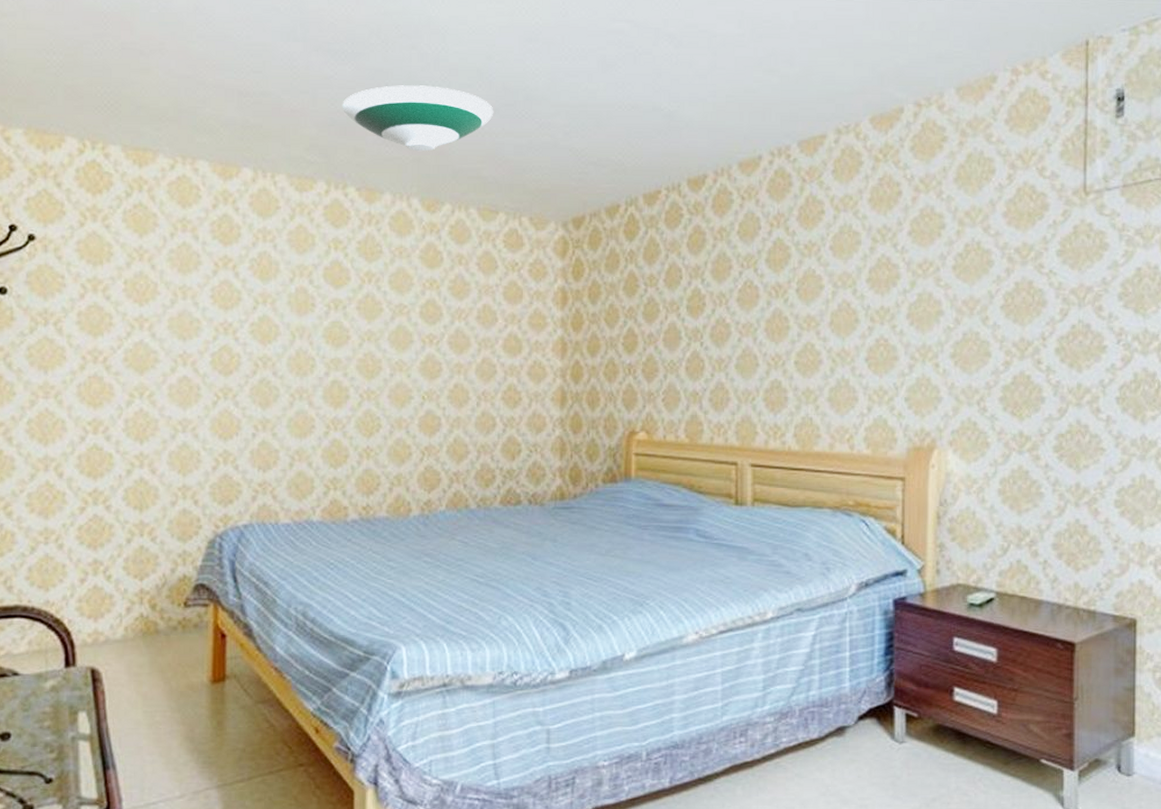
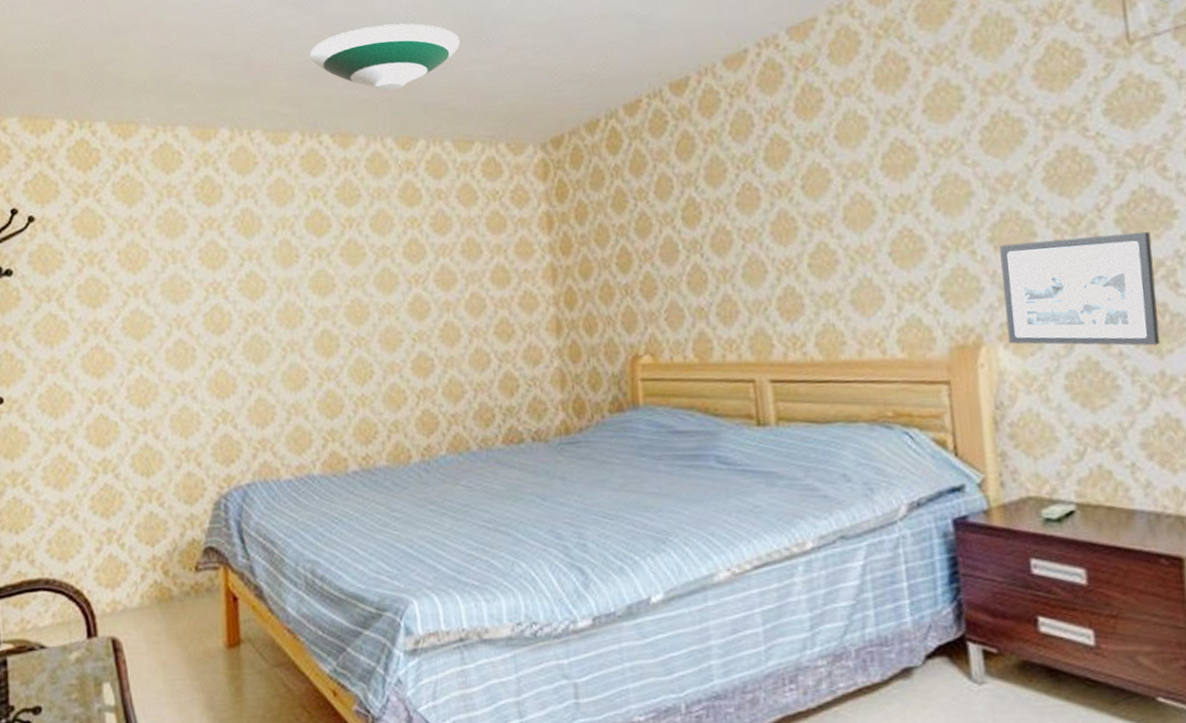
picture frame: none [957,361,1082,461] -> present [999,231,1160,346]

